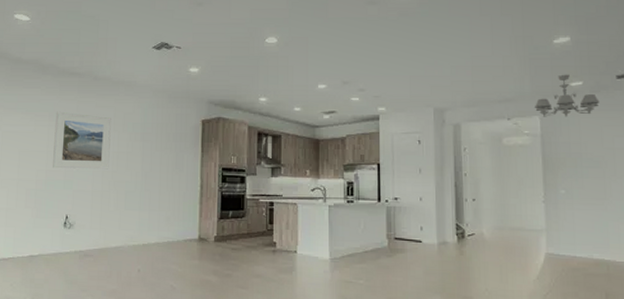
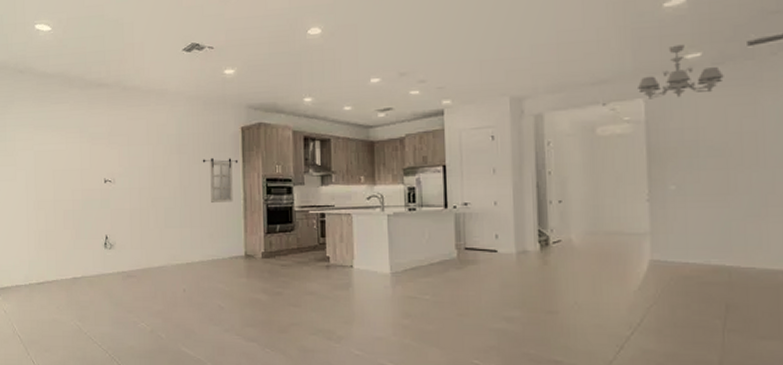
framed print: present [53,111,111,169] -> none [86,126,146,187]
home mirror: none [164,146,198,188] -> present [202,157,239,203]

